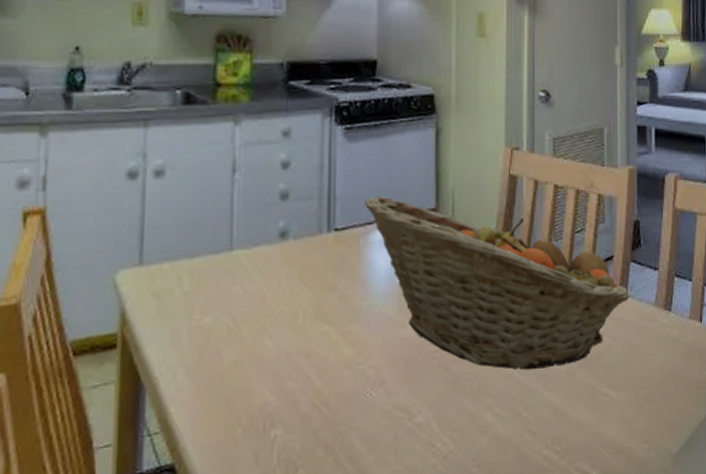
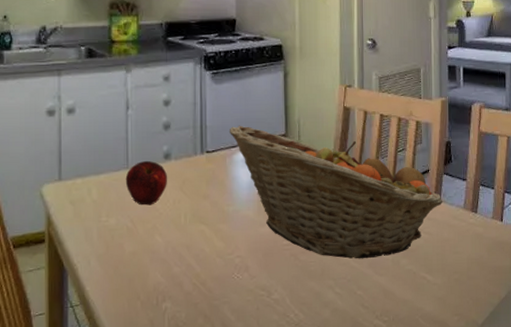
apple: none [227,239,284,299] -> present [125,160,168,206]

